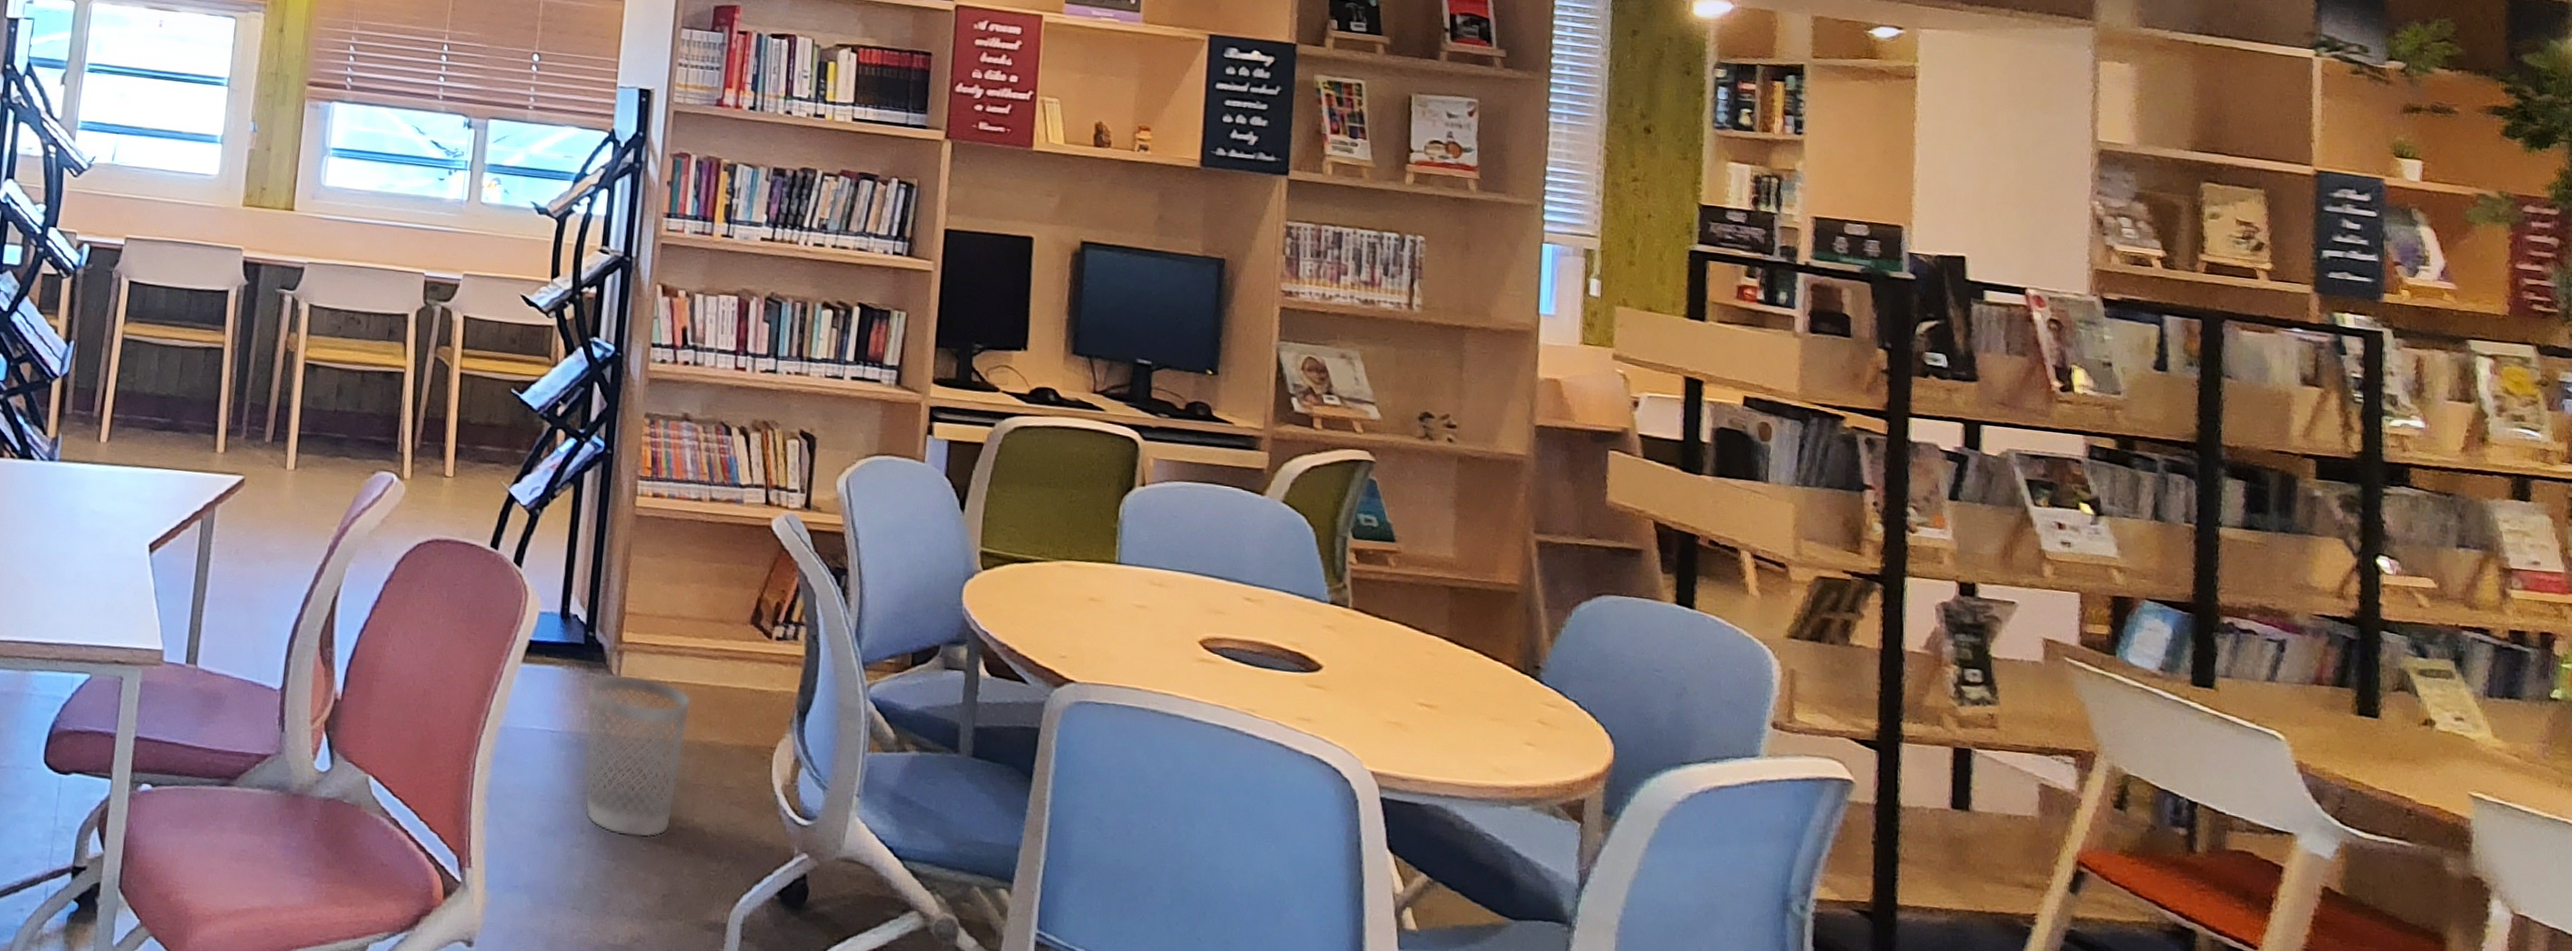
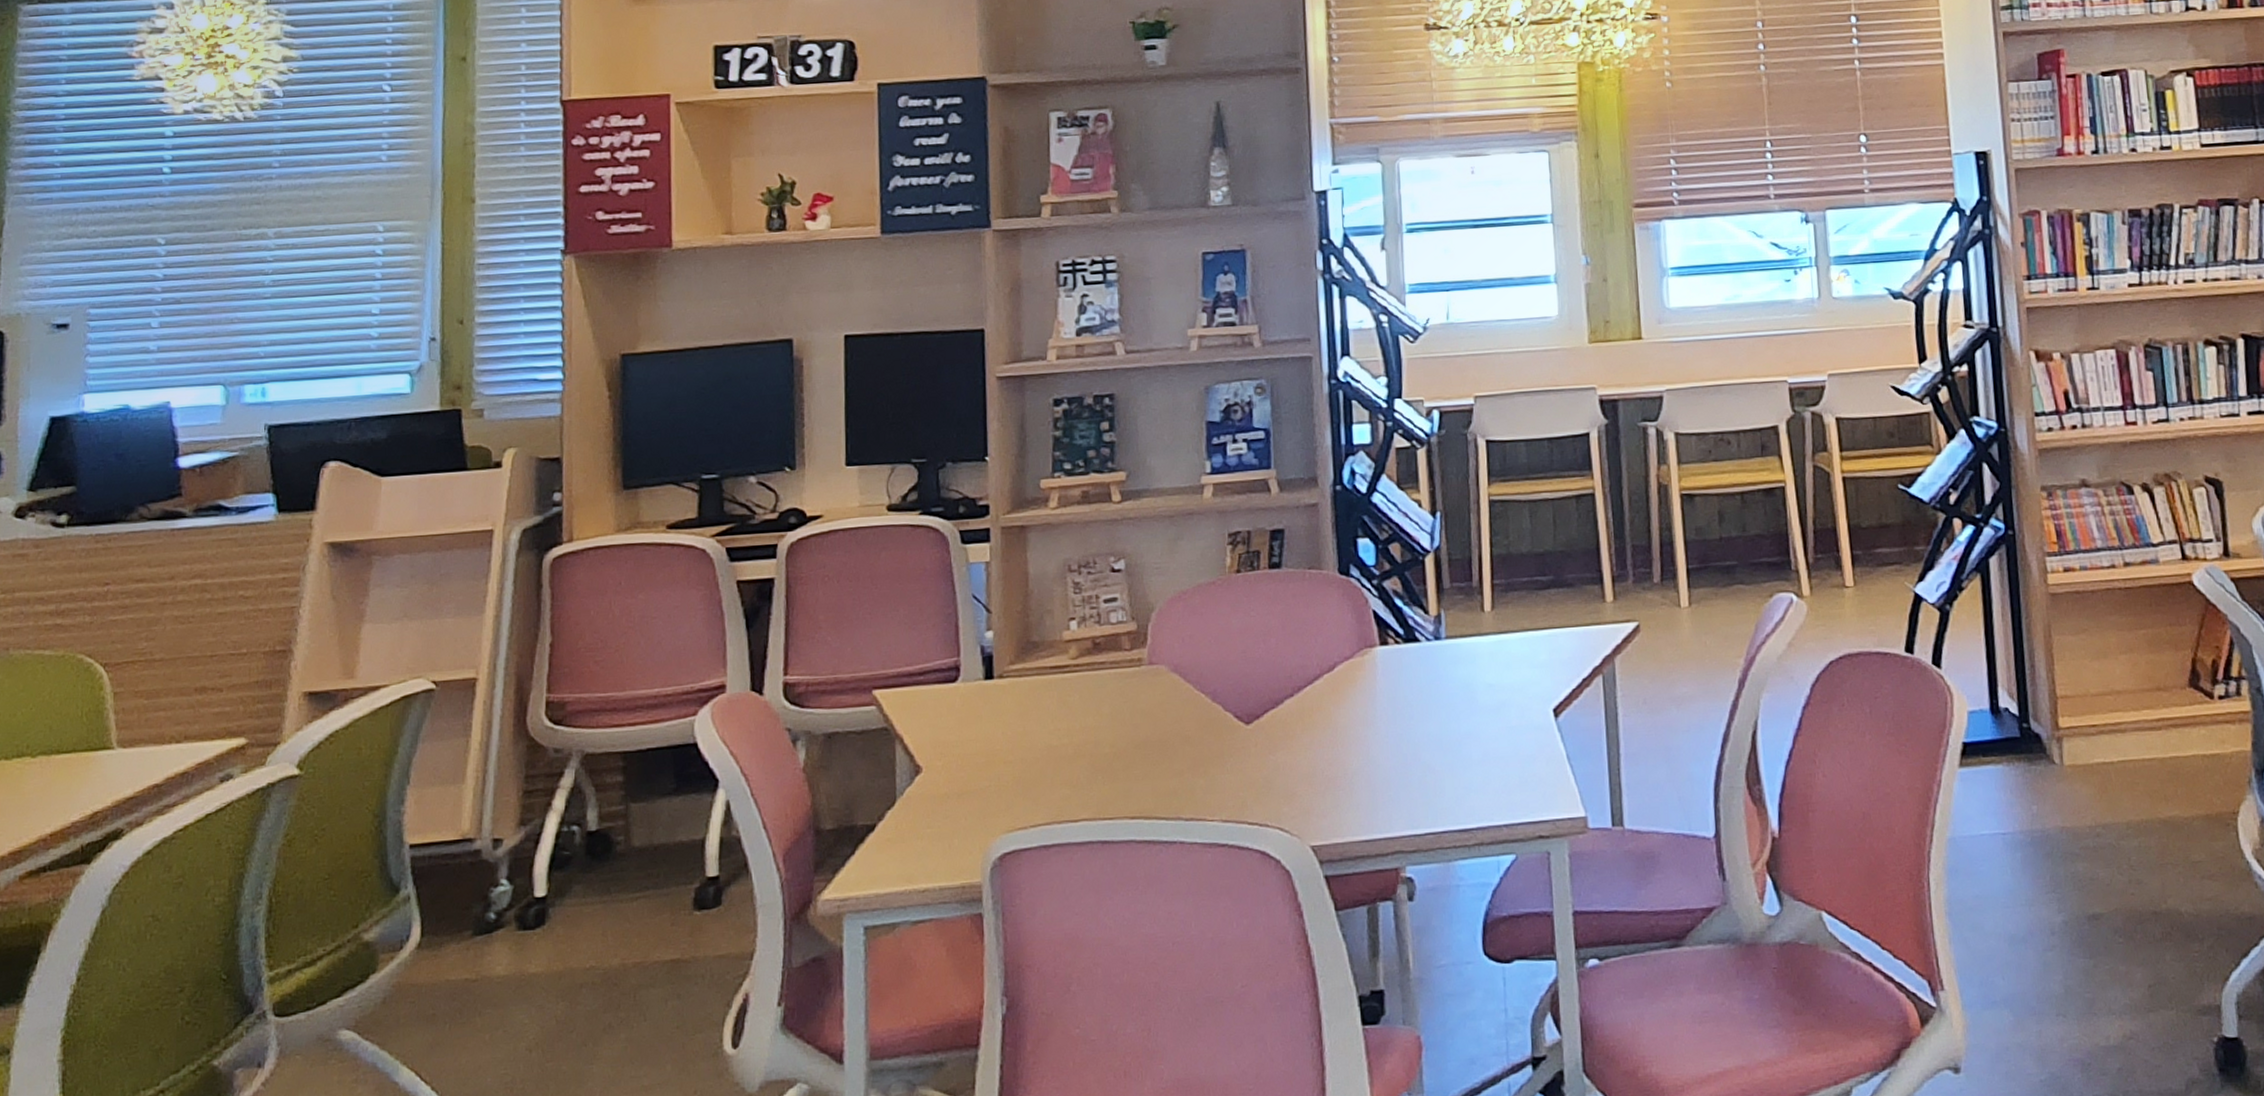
wastebasket: present [584,674,692,839] -> none [2031,760,2145,931]

